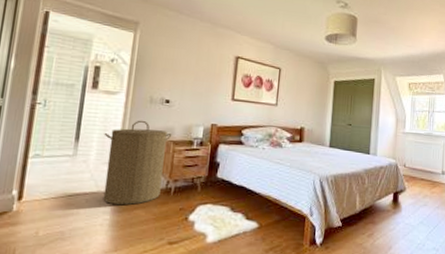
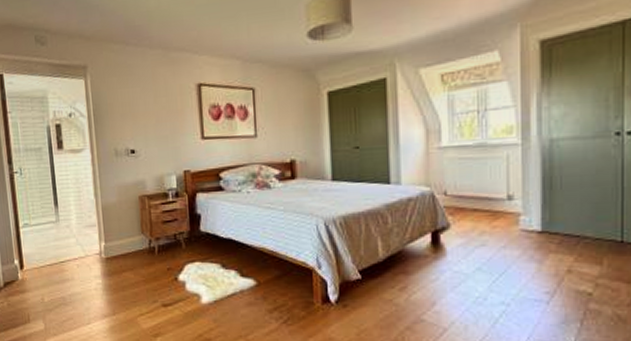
laundry hamper: present [103,120,172,206] -> none [79,176,145,269]

